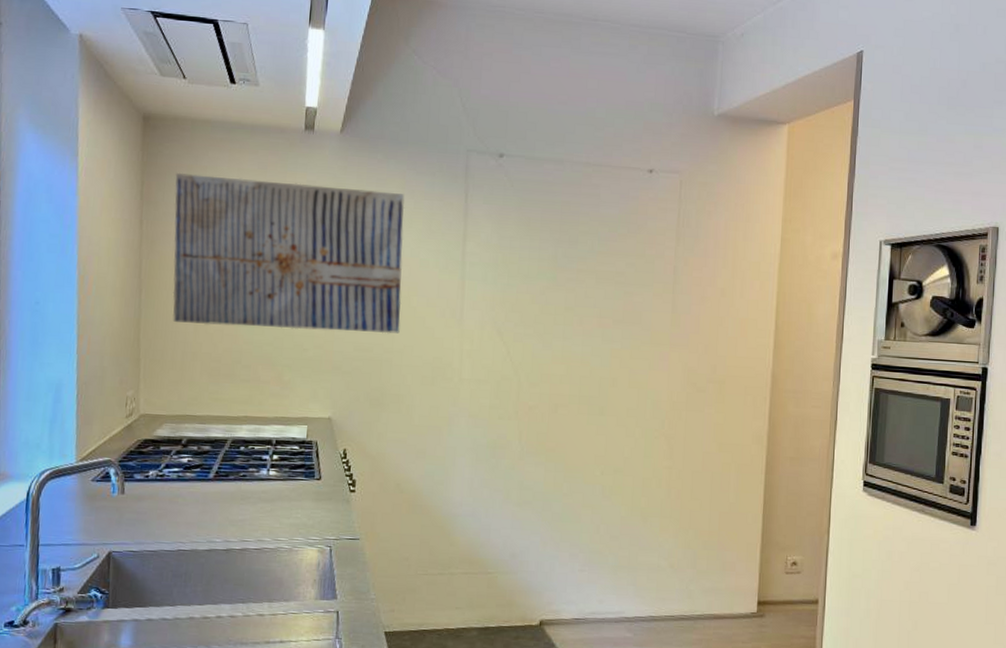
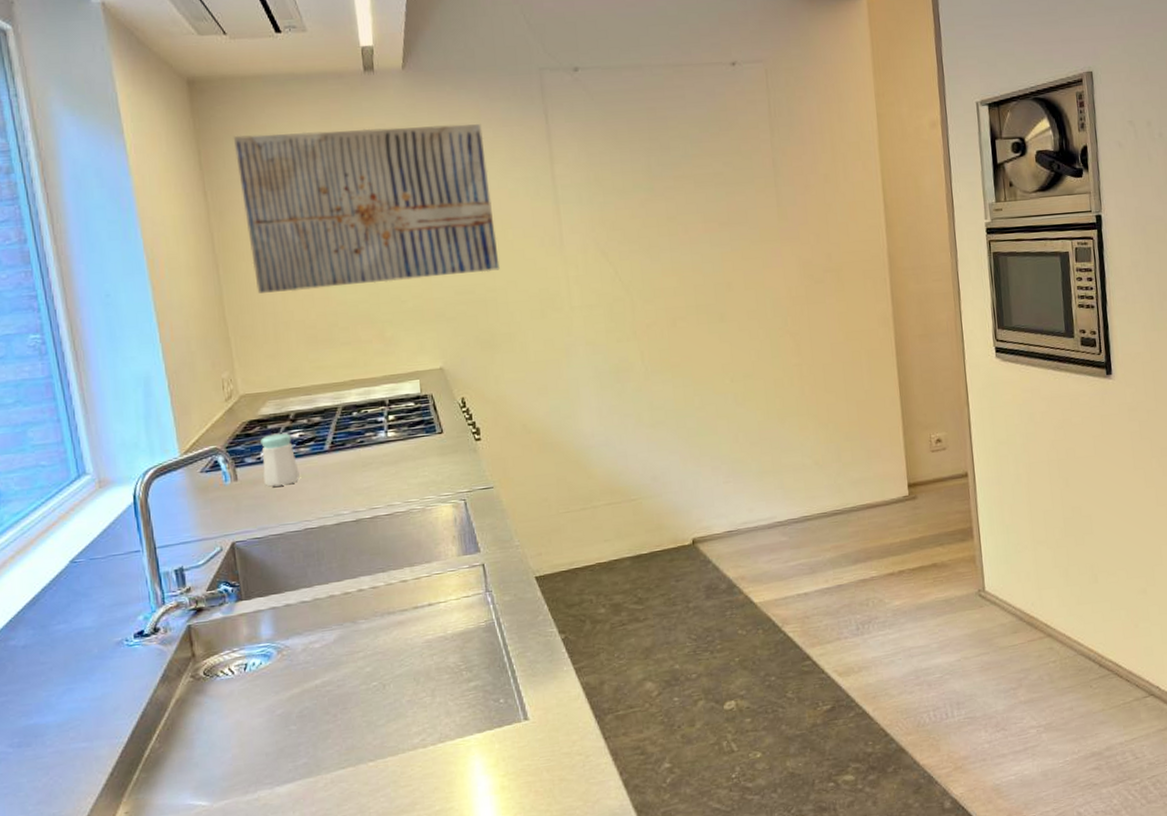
salt shaker: none [148,455,182,506] -> present [260,433,300,487]

